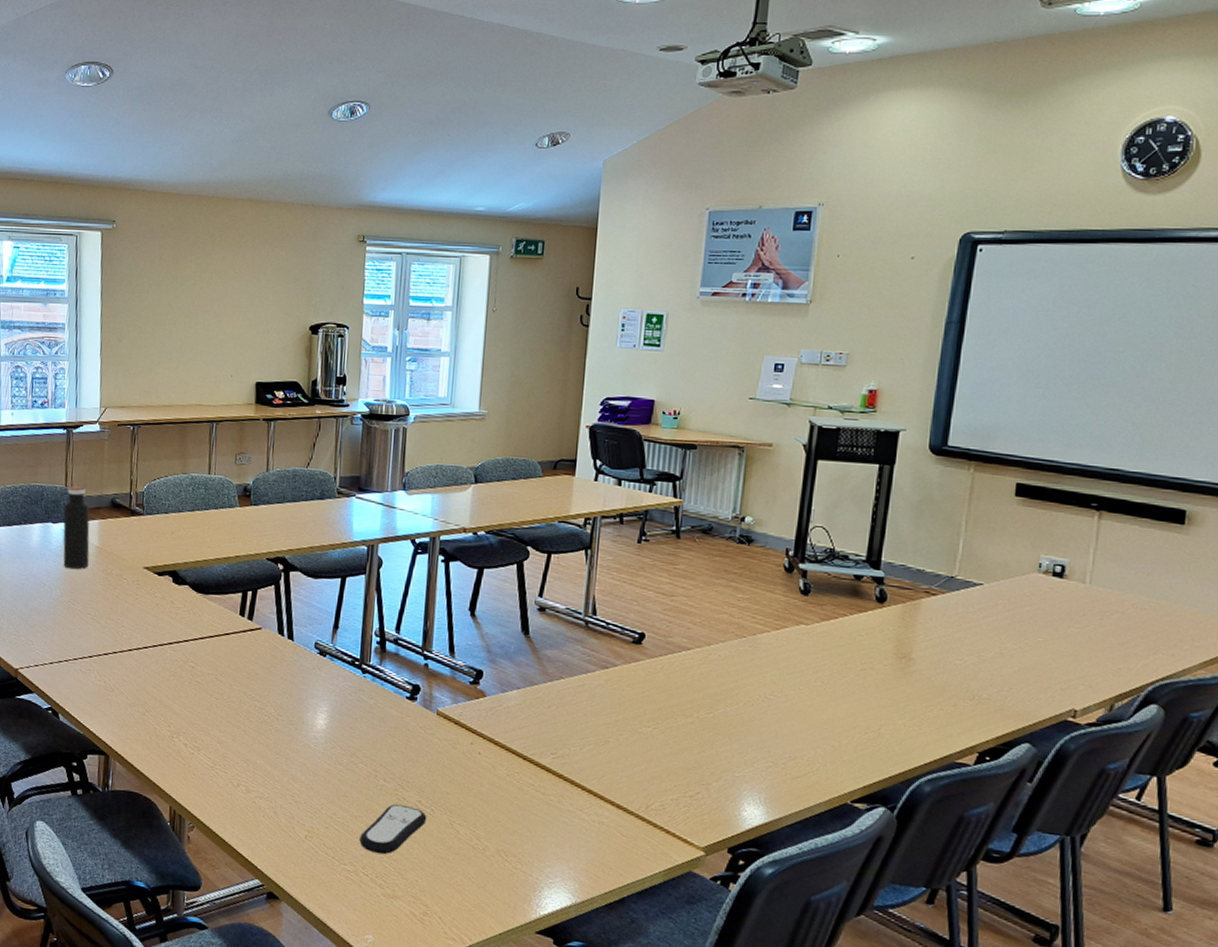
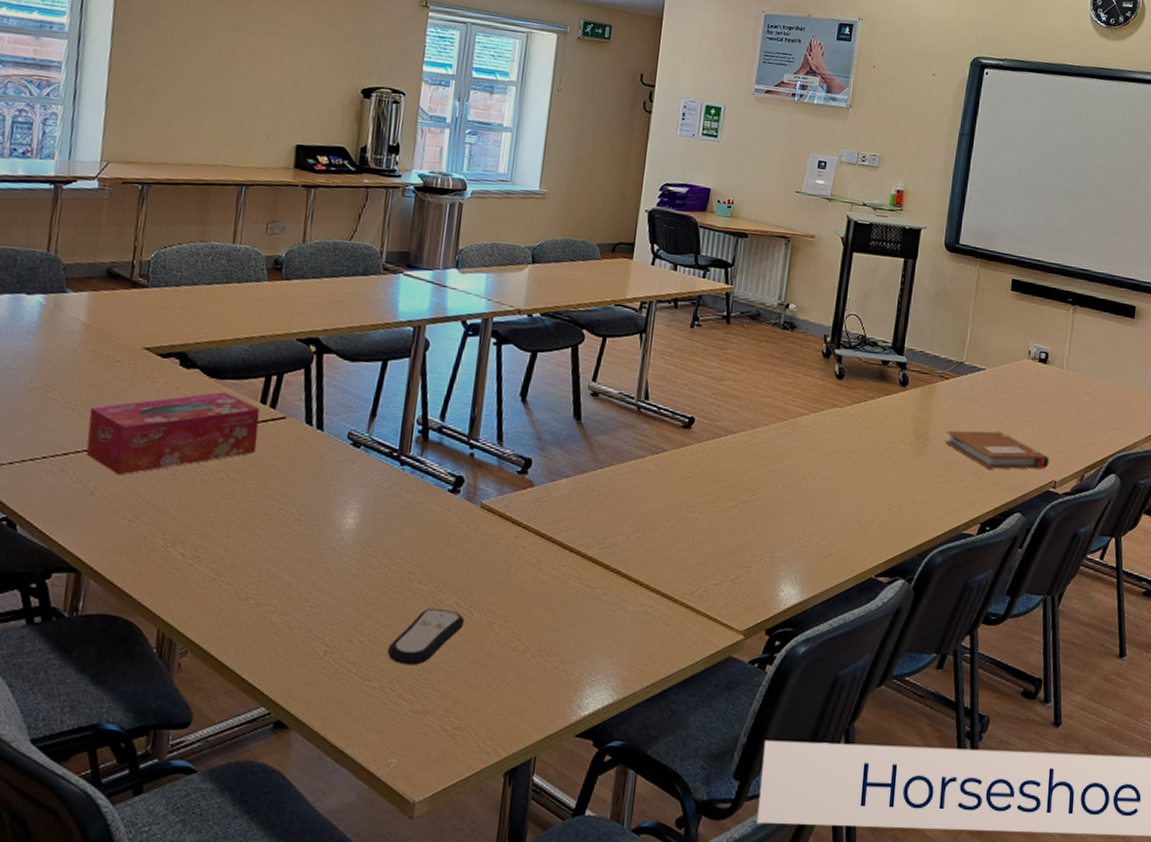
water bottle: present [63,485,90,570] -> none [37,250,78,350]
tissue box: none [105,605,240,676] -> present [86,392,261,476]
notebook: none [932,651,1067,696] -> present [945,430,1049,470]

